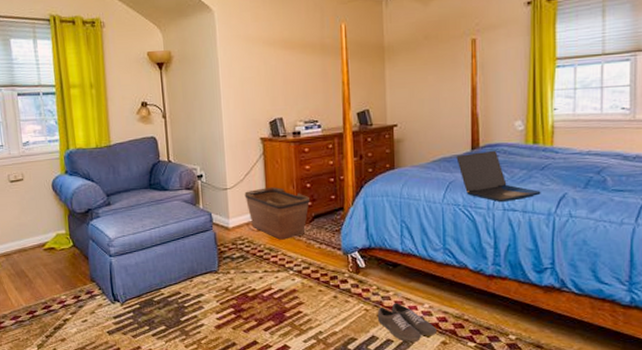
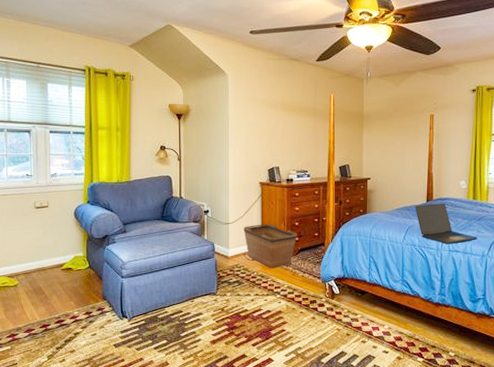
shoe: present [377,302,437,343] -> none [346,324,393,358]

